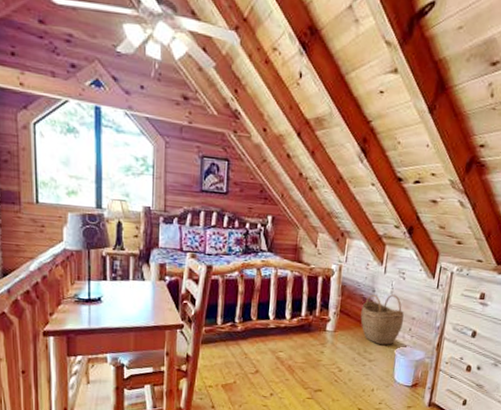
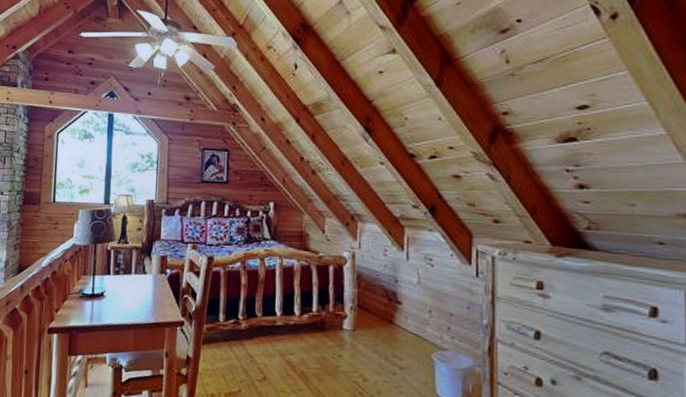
woven basket: present [360,294,404,346] -> none [383,285,439,349]

